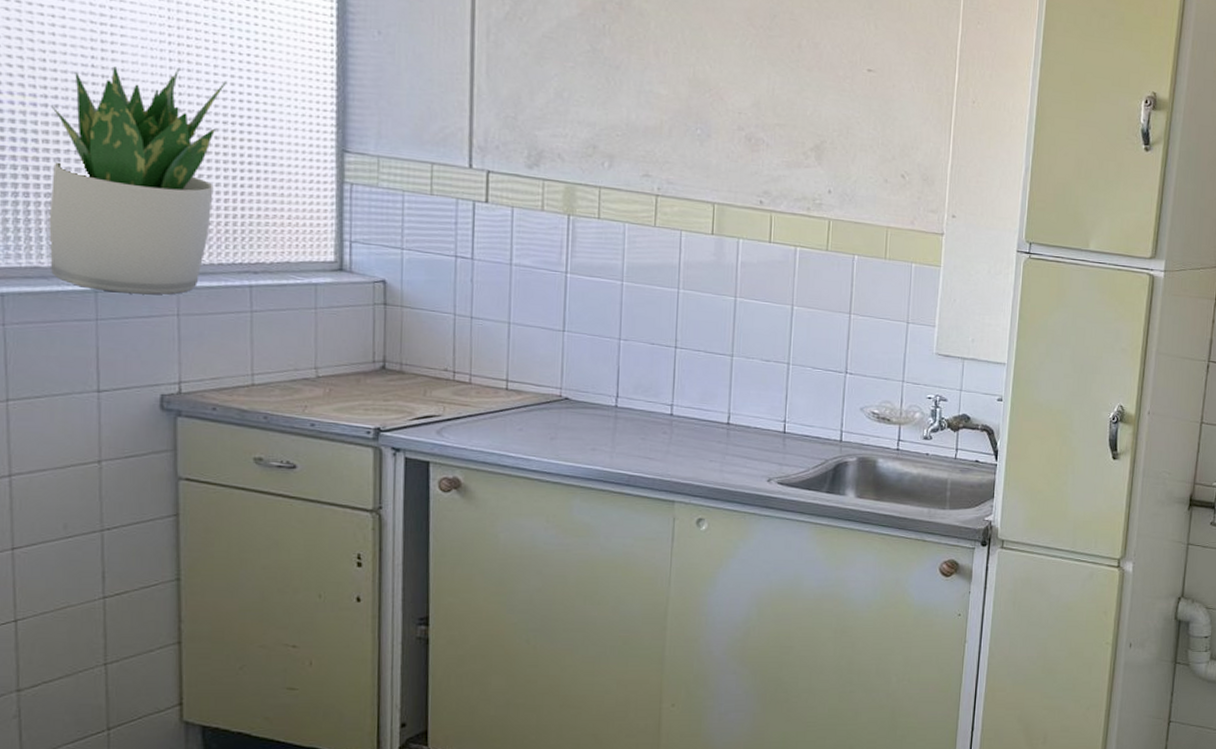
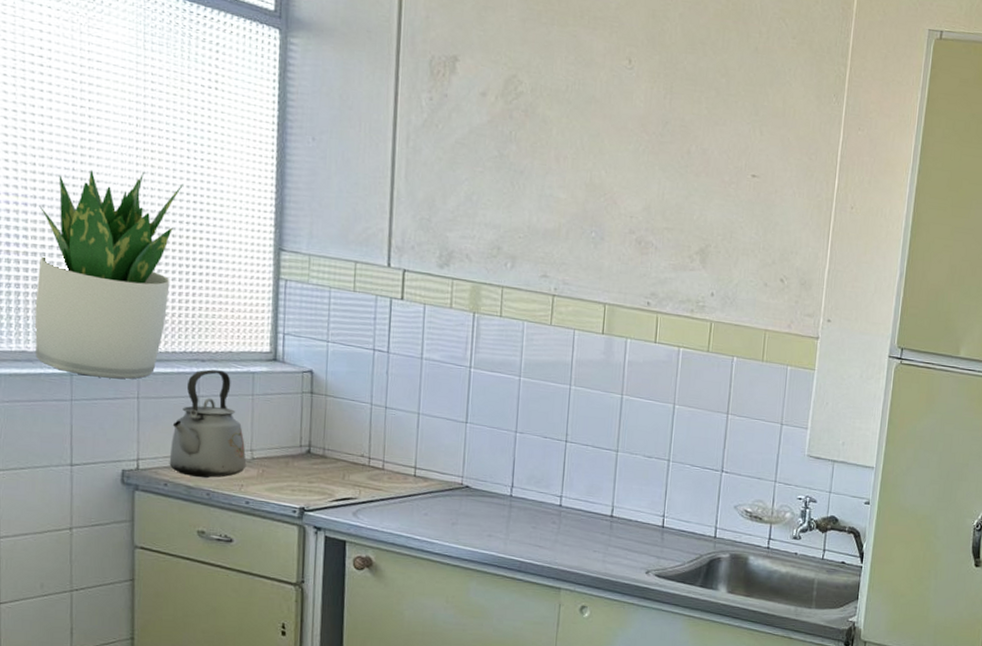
kettle: none [217,282,311,400] -> present [169,369,247,478]

